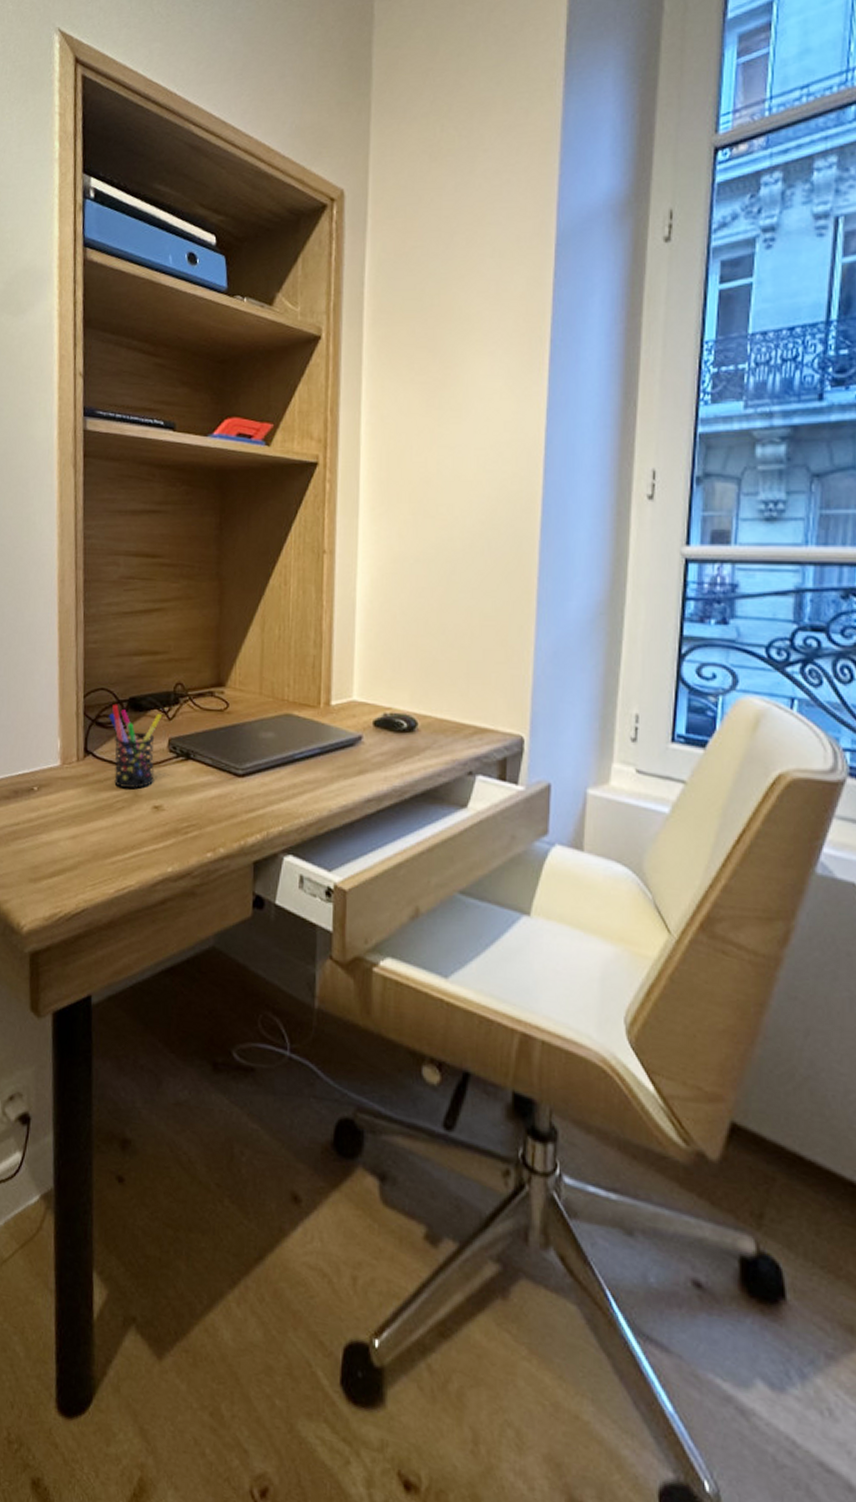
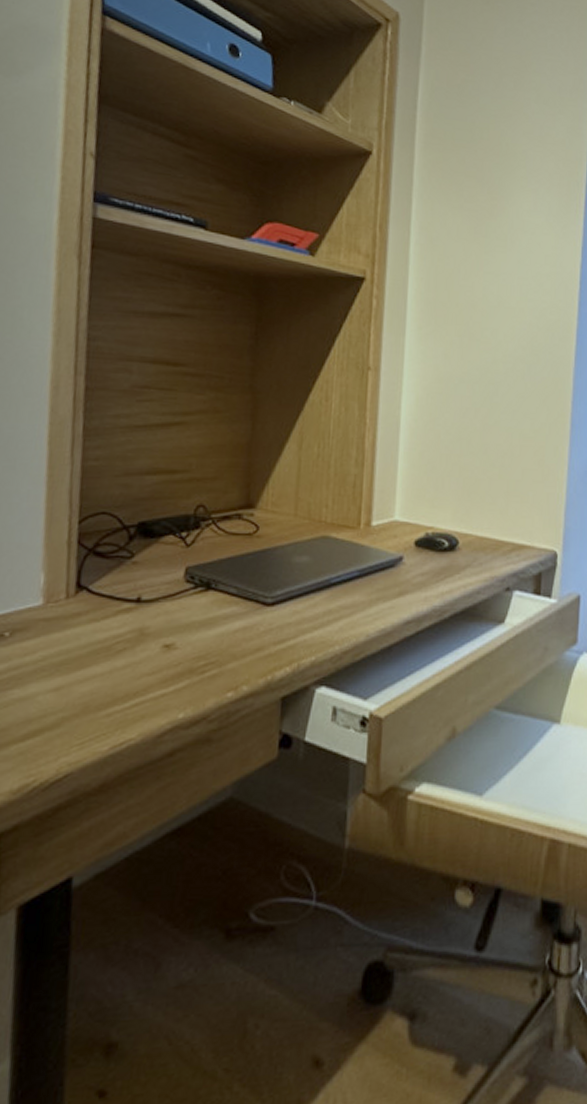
pen holder: present [108,703,163,788] -> none [110,529,179,626]

